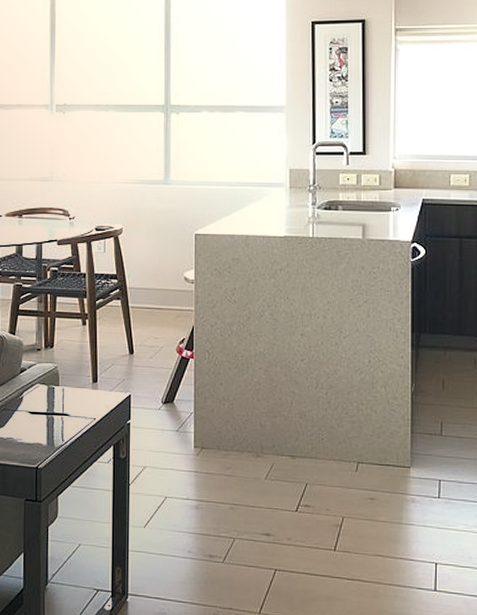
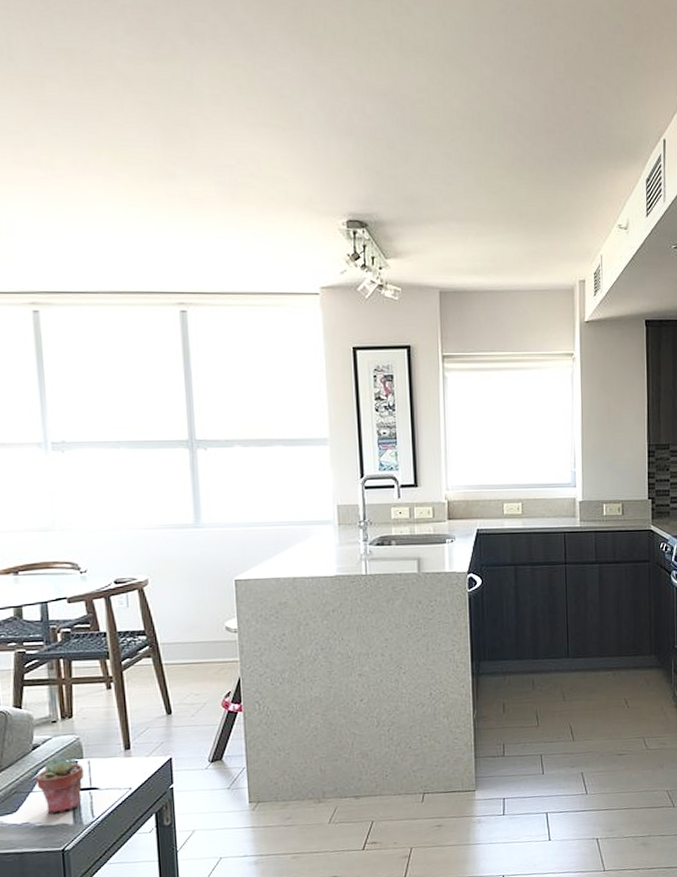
potted succulent: none [21,382,59,433] -> present [36,756,85,814]

